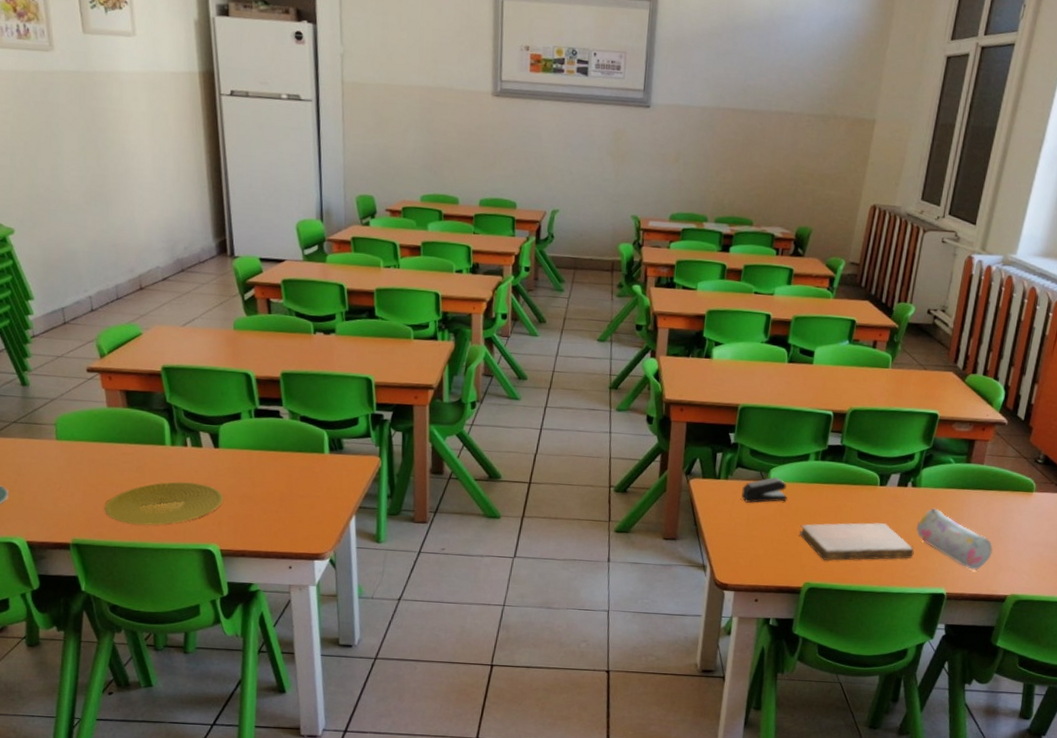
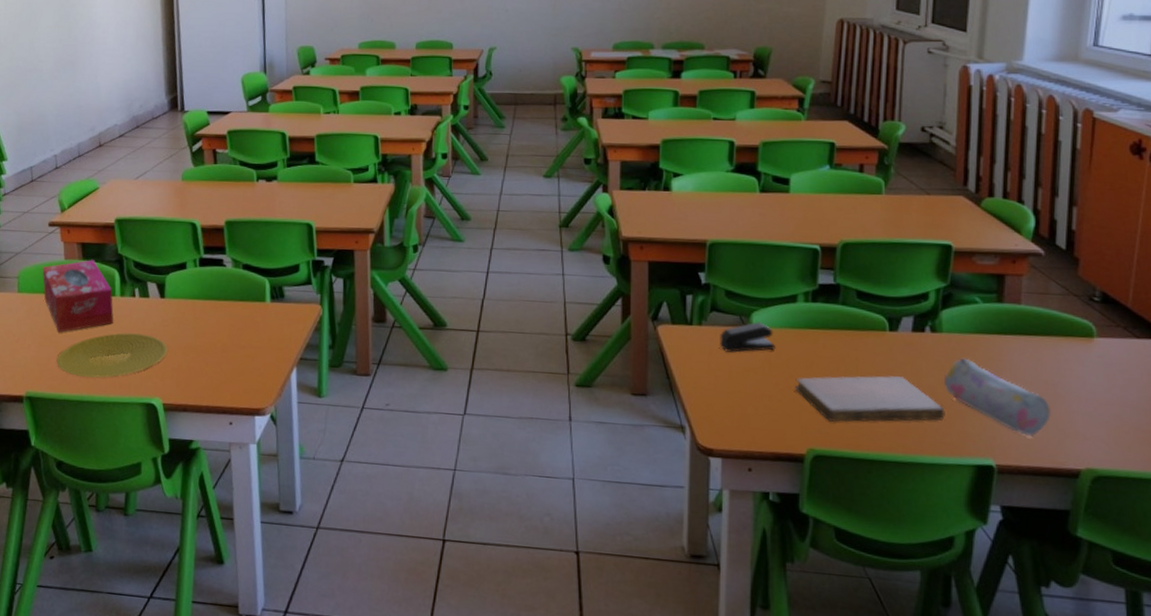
tissue box: none [82,408,165,481] -> present [42,260,114,333]

